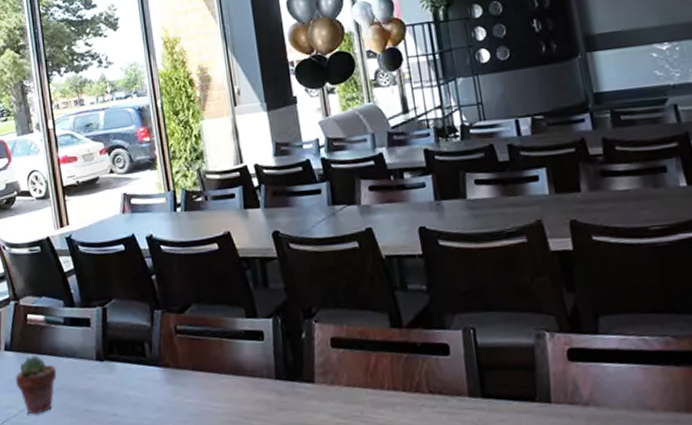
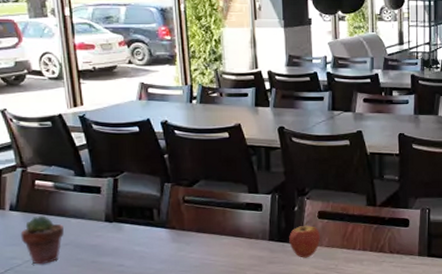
fruit: none [299,352,338,403] -> present [289,221,320,258]

